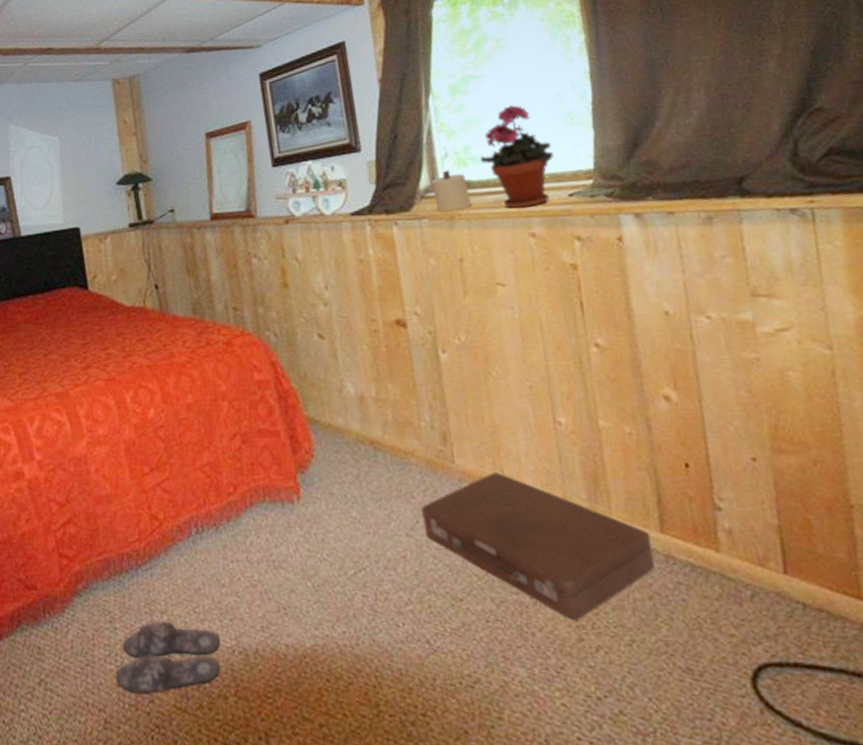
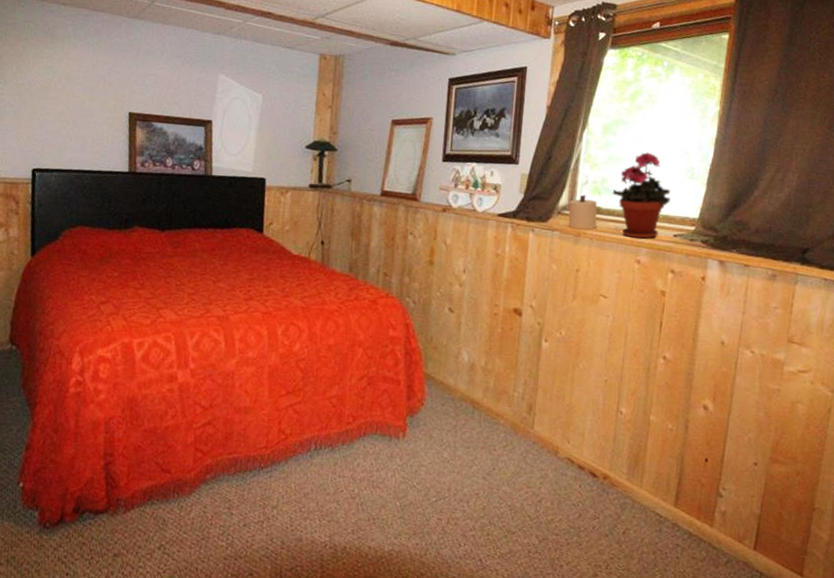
slippers: present [116,621,221,694] -> none [225,513,317,569]
briefcase: present [421,472,655,619] -> none [497,441,666,560]

